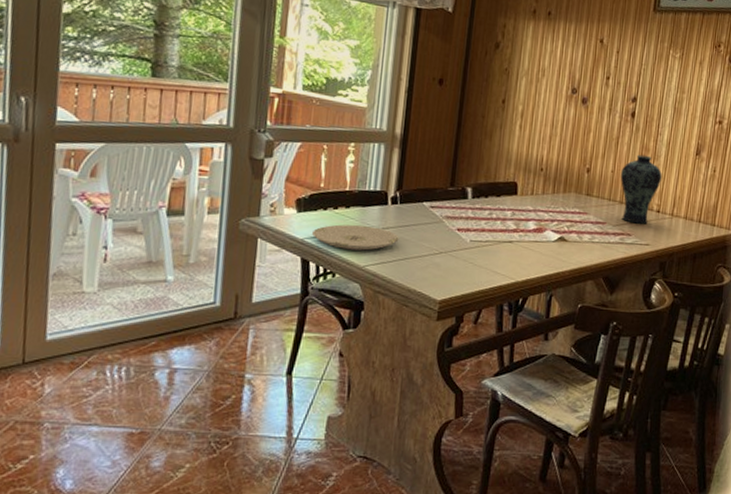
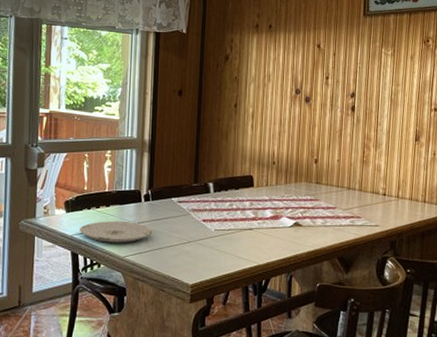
vase: present [620,154,662,224] -> none [346,144,385,207]

